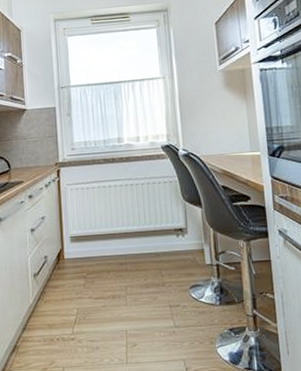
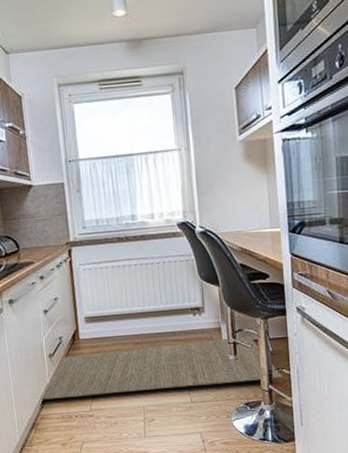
rug: none [24,257,266,321] -> present [41,335,282,400]

